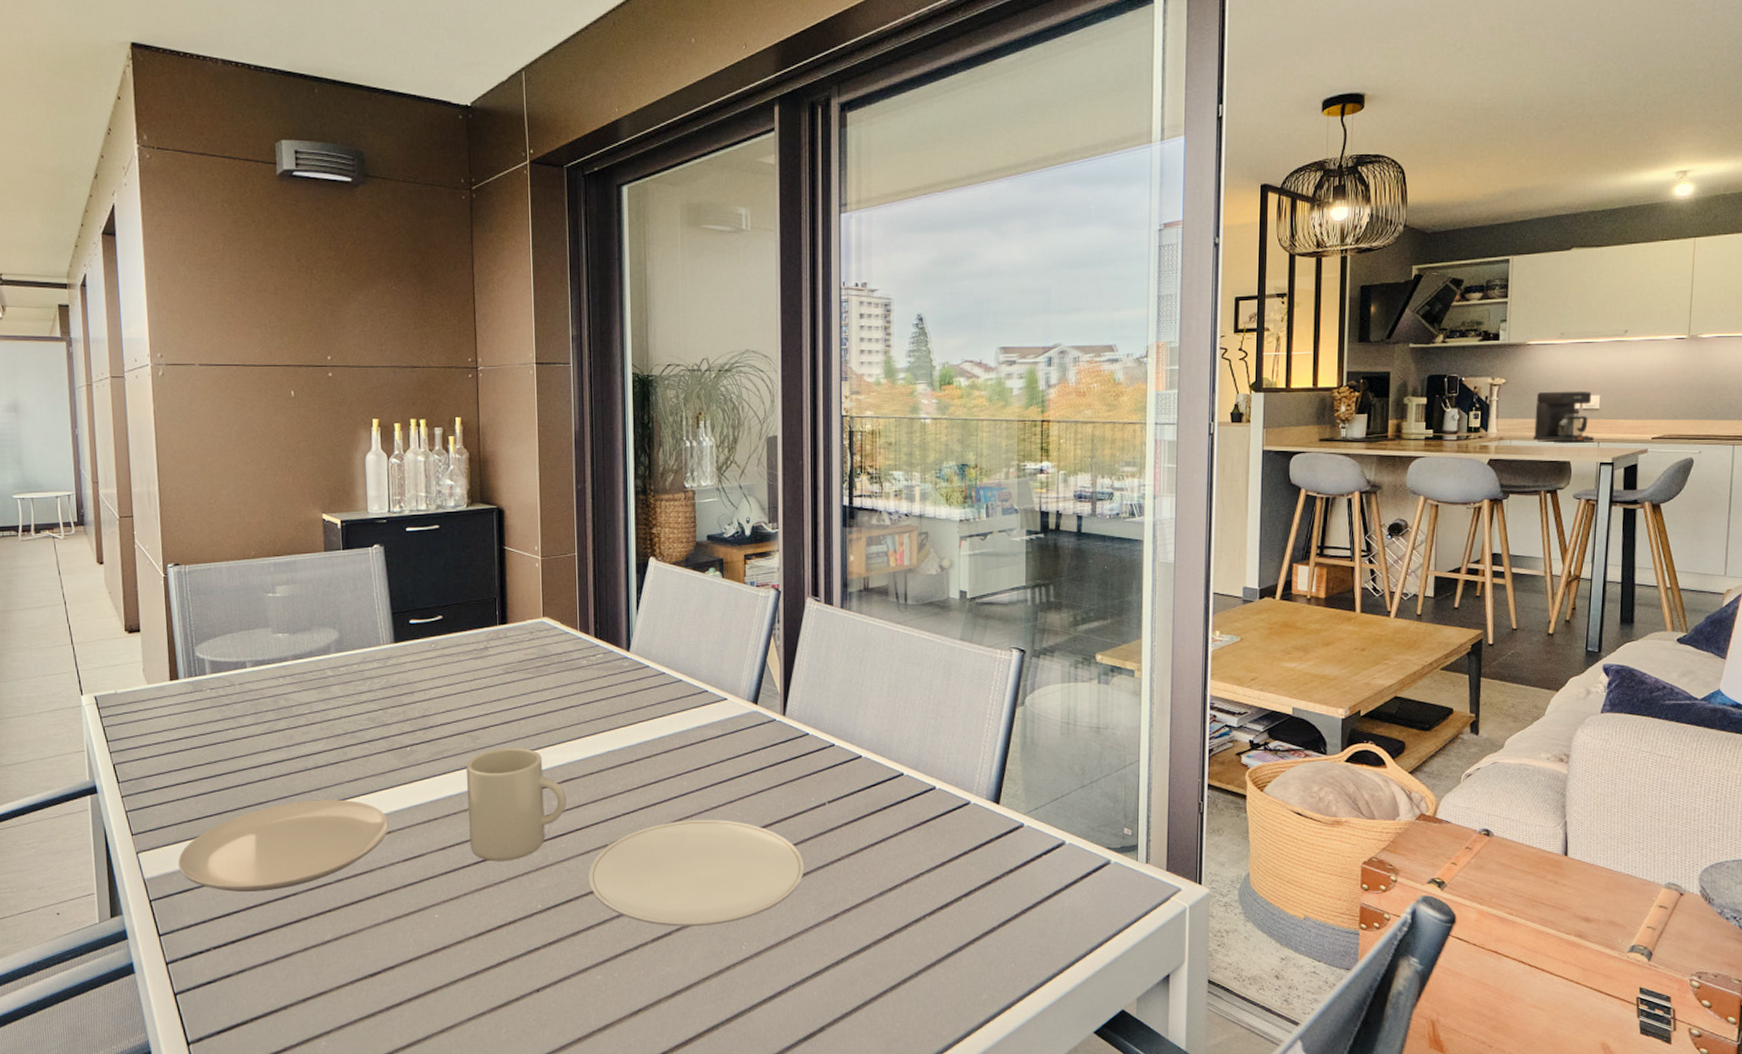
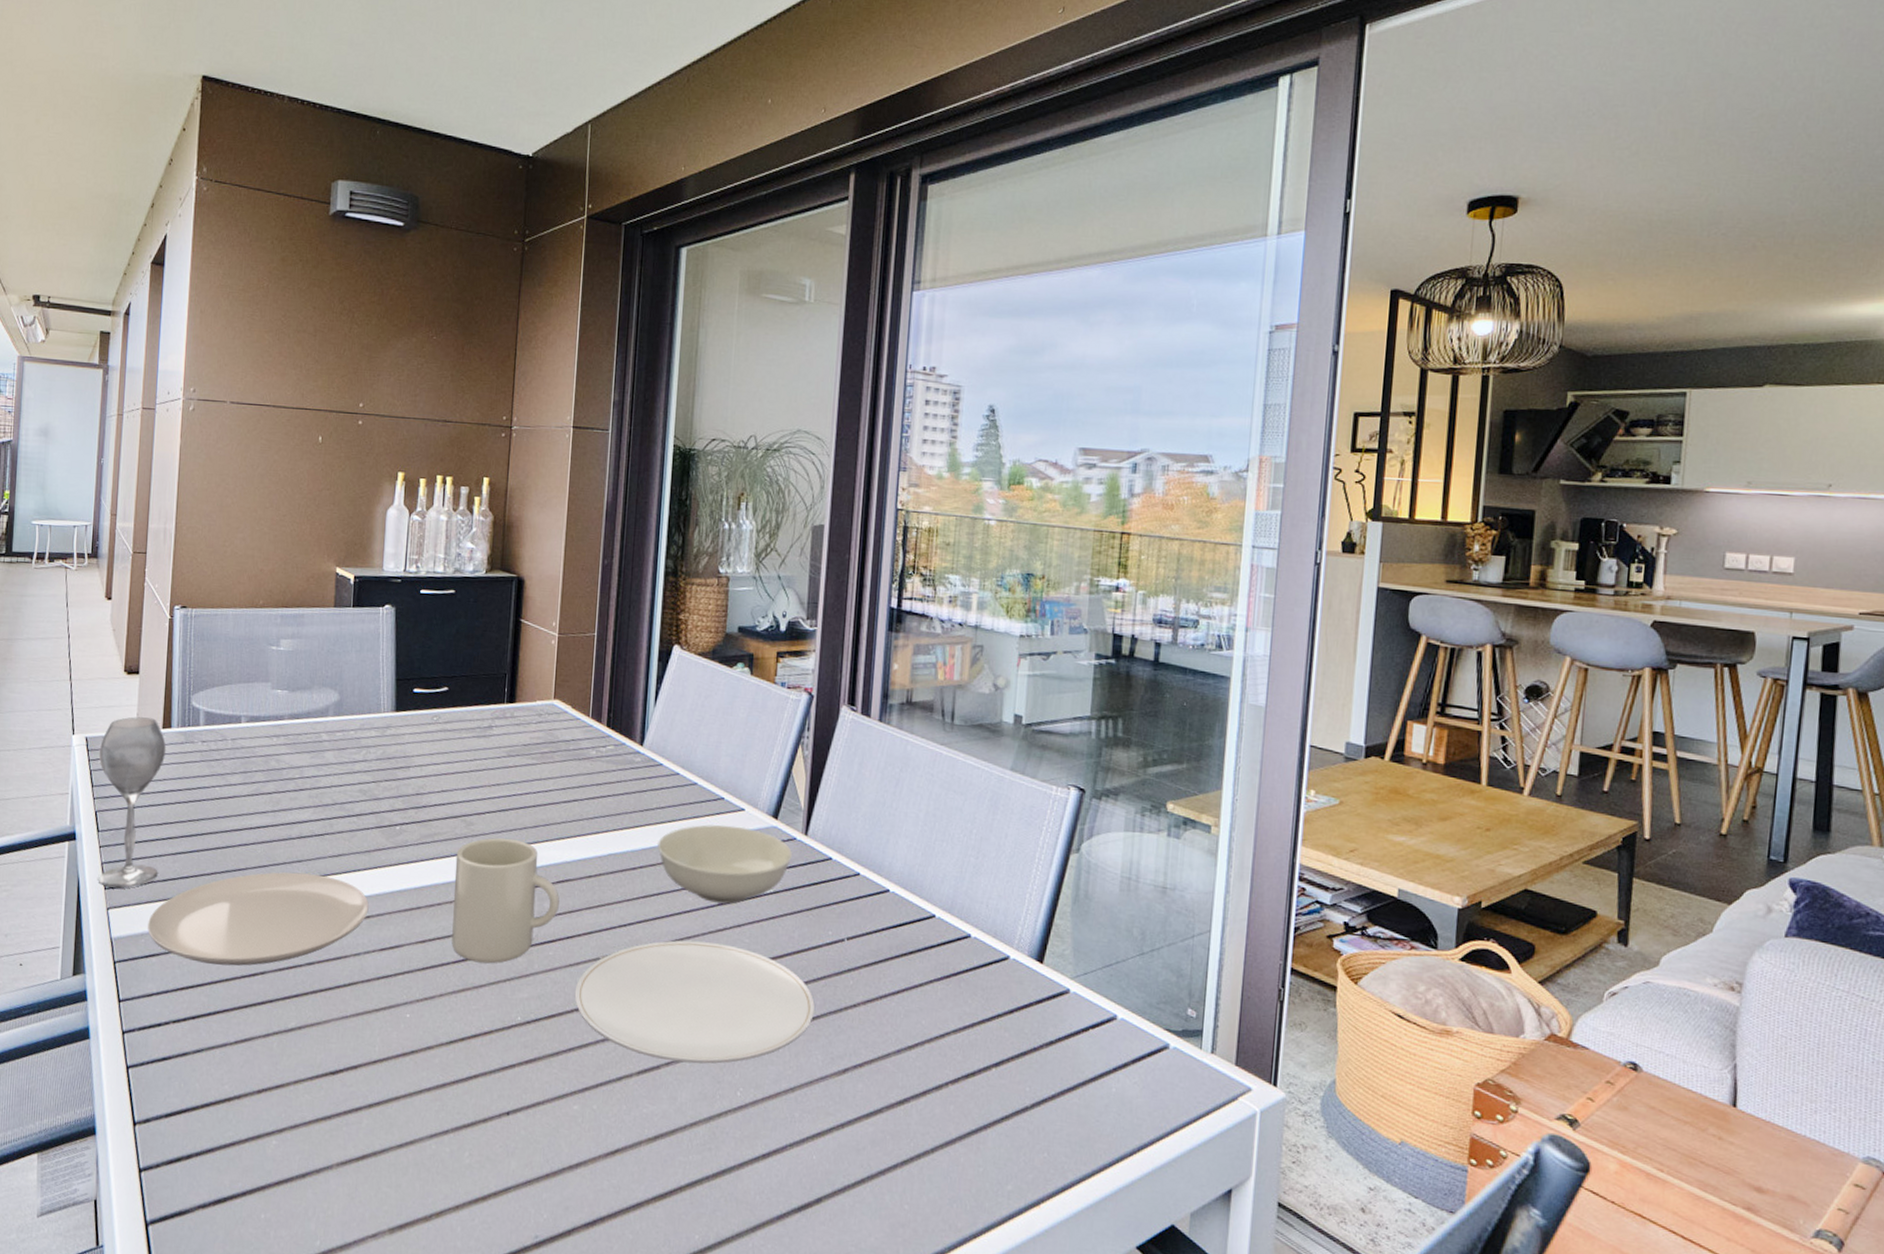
wineglass: none [109,672,183,833] -> present [98,717,167,888]
bowl: none [651,714,773,785] -> present [657,824,792,904]
coffee maker: present [1533,391,1595,443] -> none [1708,547,1787,612]

